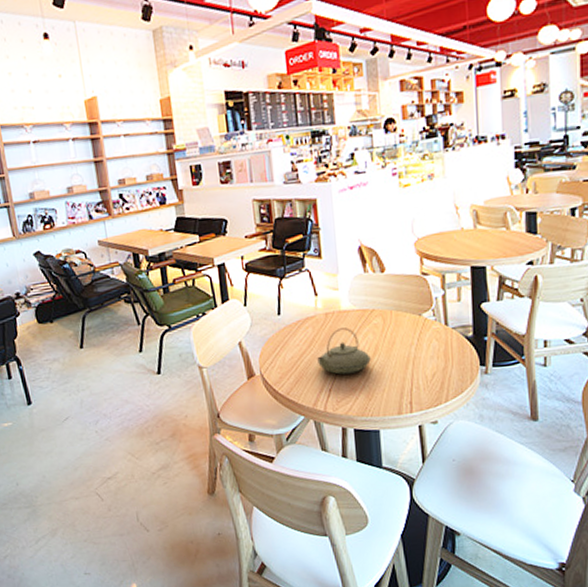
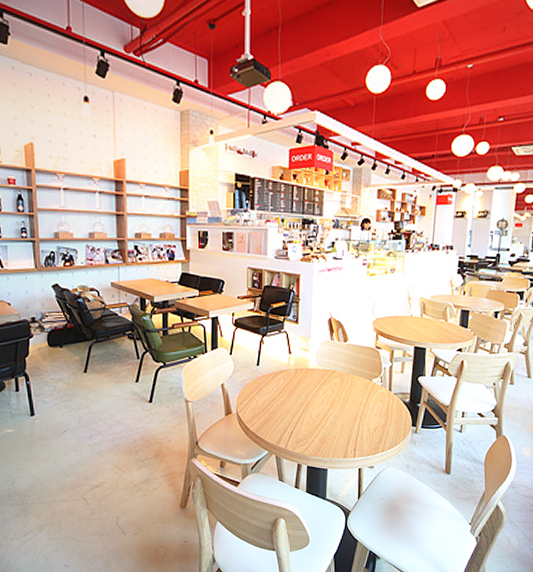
teapot: present [317,327,371,375] -> none [285,383,328,421]

